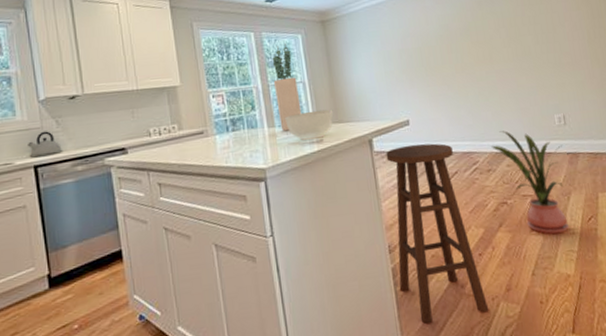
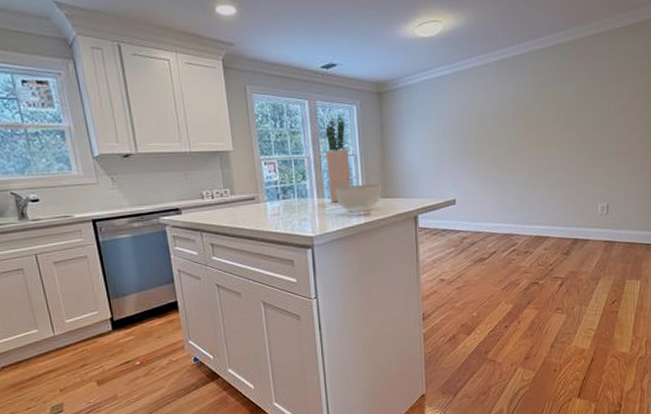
kettle: present [26,131,63,158] -> none [84,187,120,212]
bar stool: present [386,143,489,325] -> none [428,223,507,382]
house plant: present [491,131,570,235] -> none [532,216,601,314]

